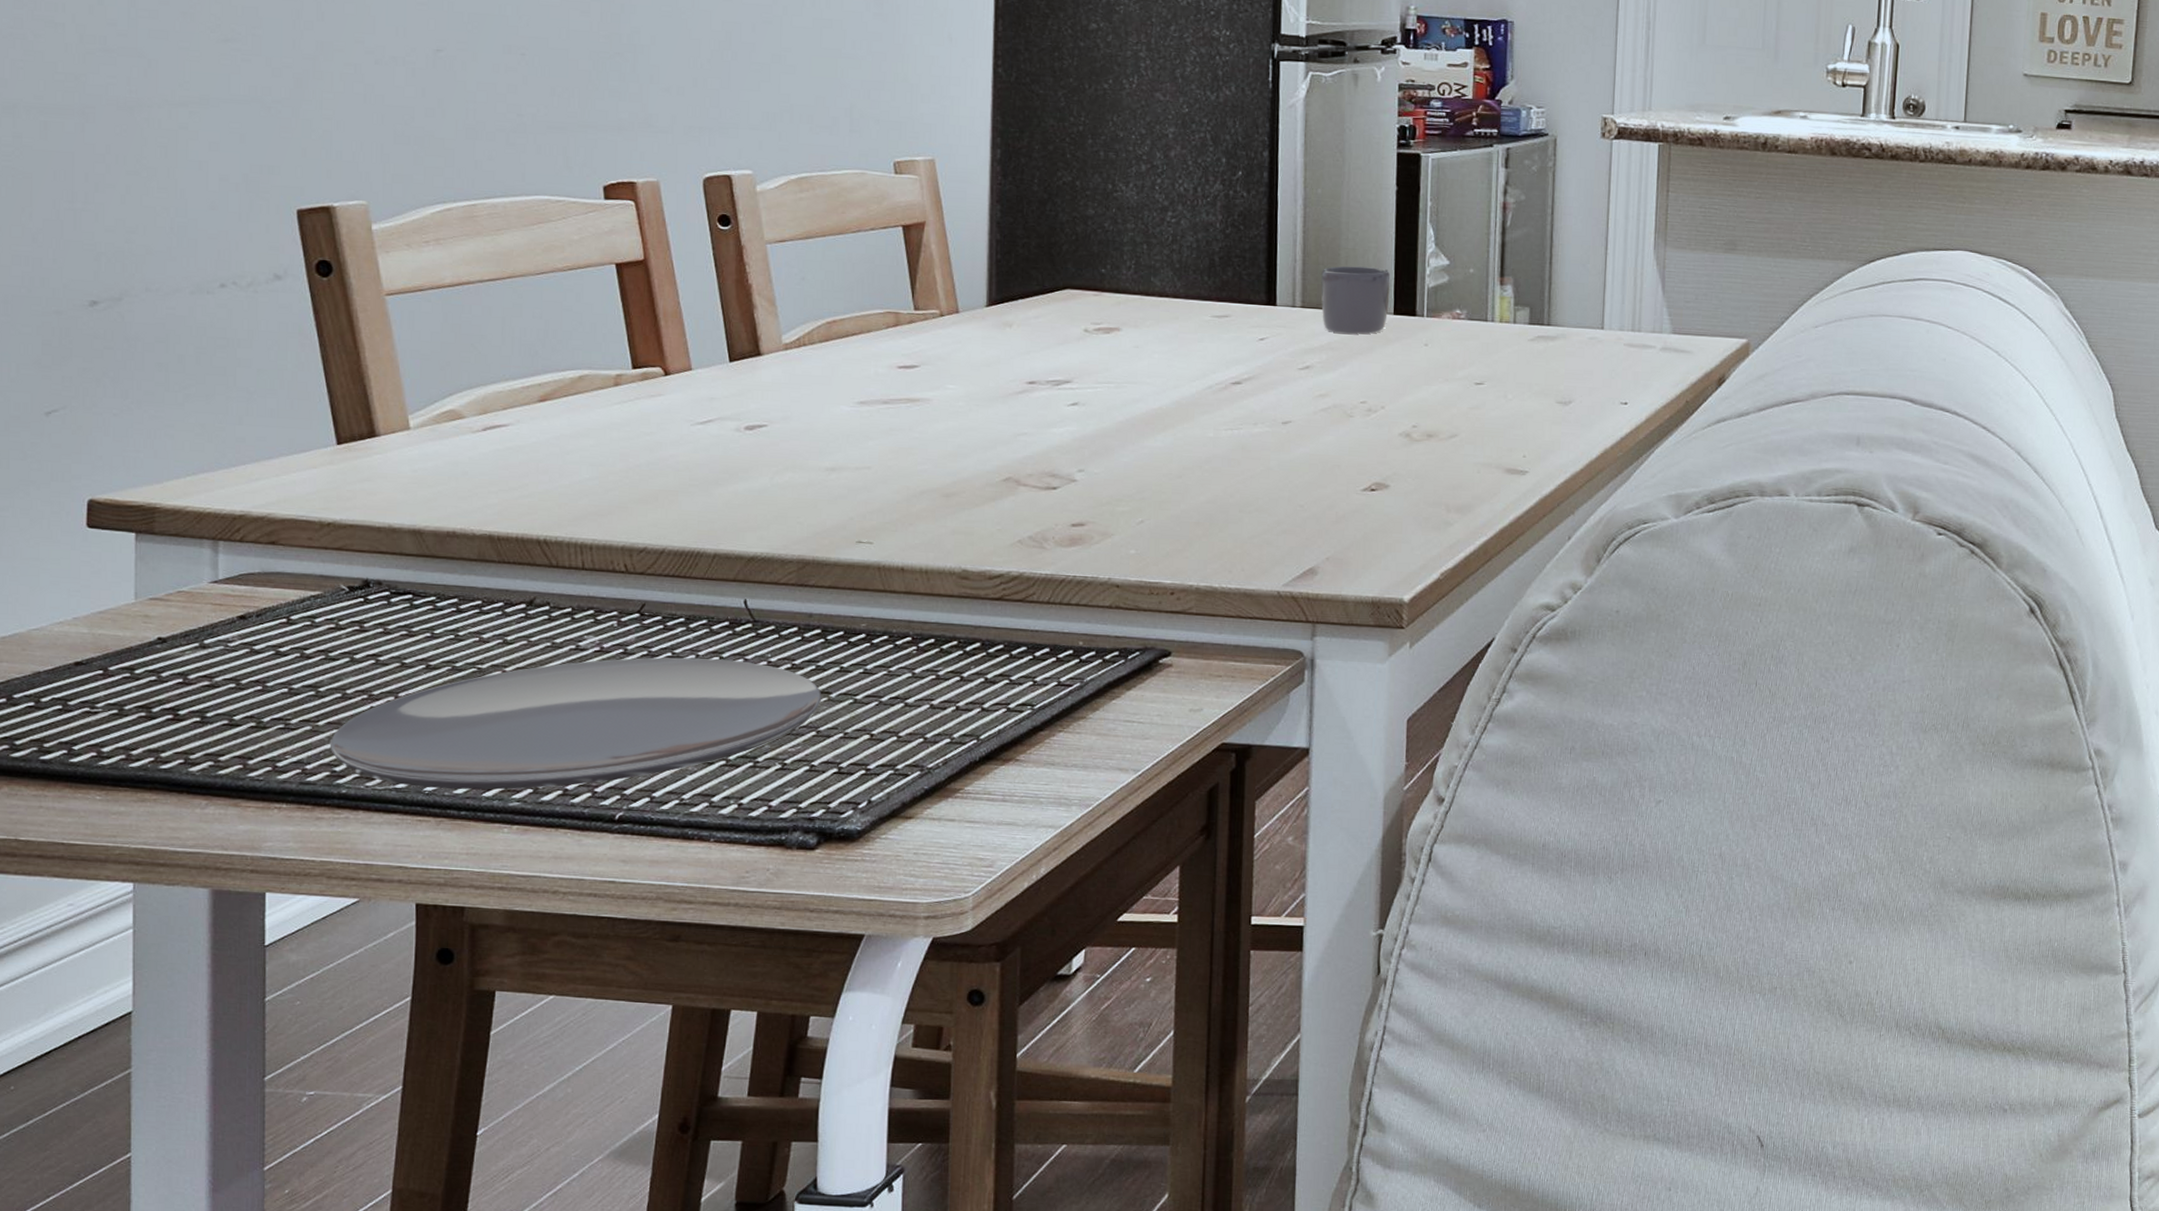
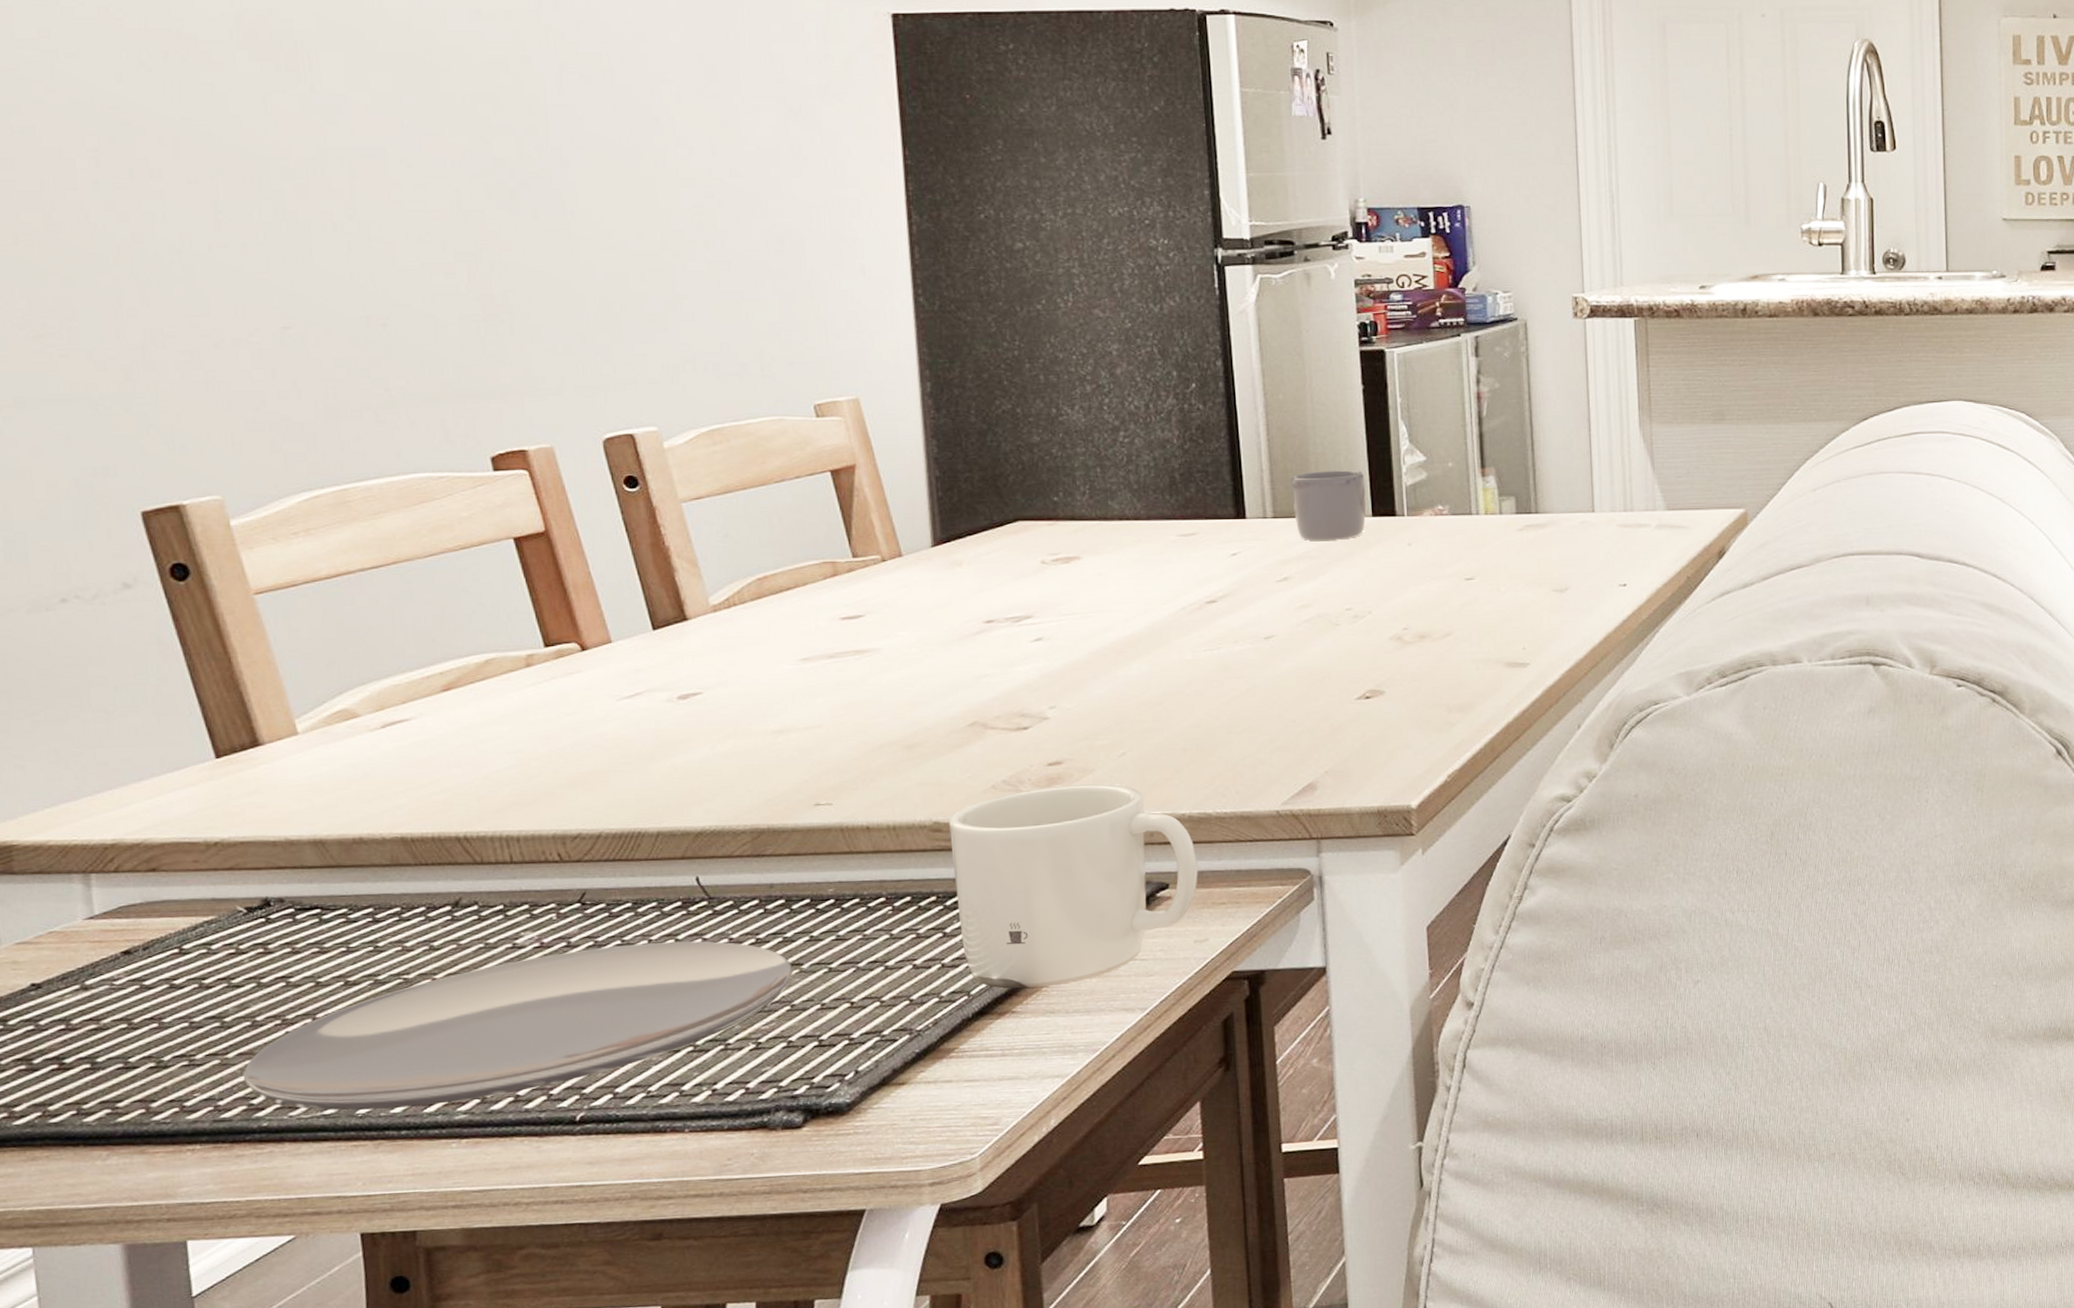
mug: none [975,547,1200,740] -> present [949,784,1198,989]

